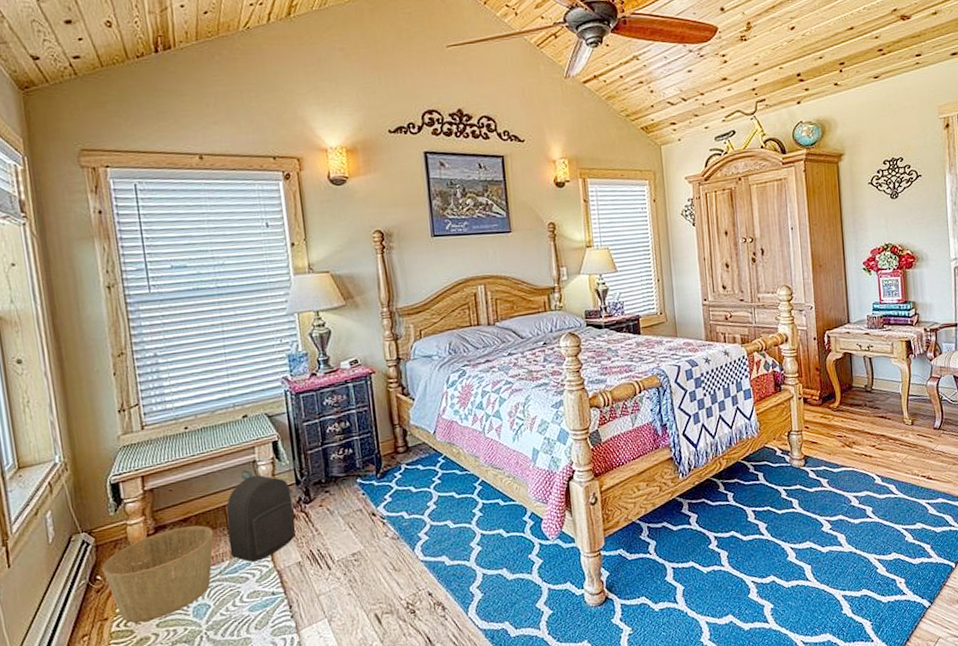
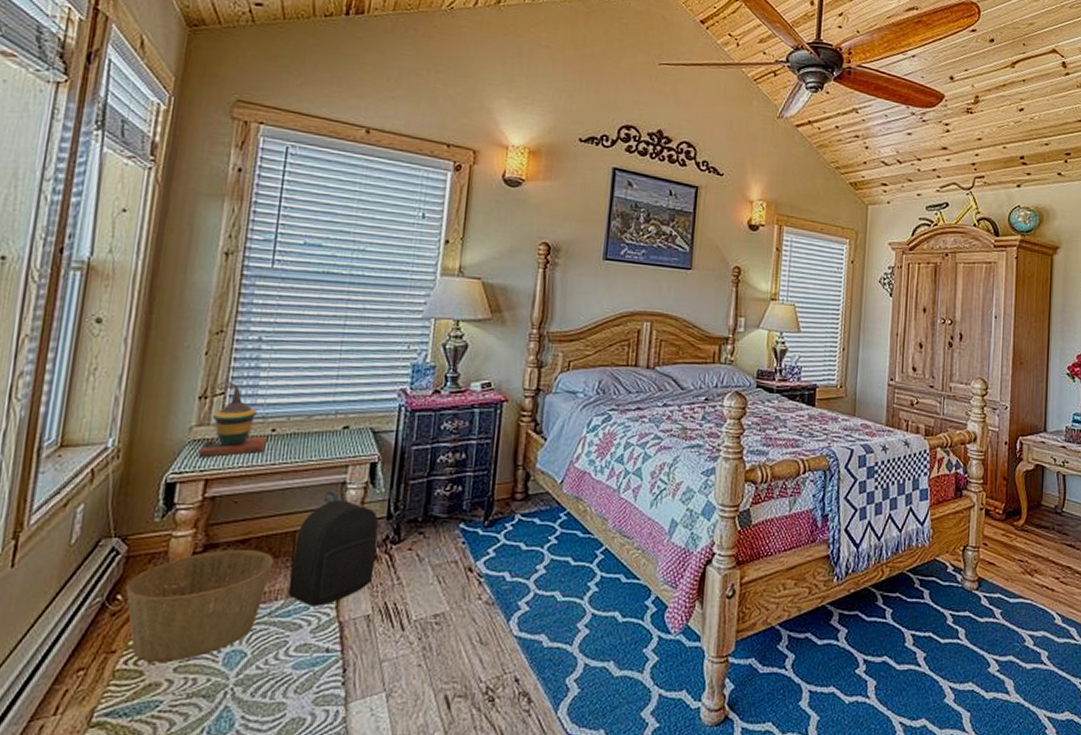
decorative basket: none [129,394,183,460] -> present [198,381,267,458]

